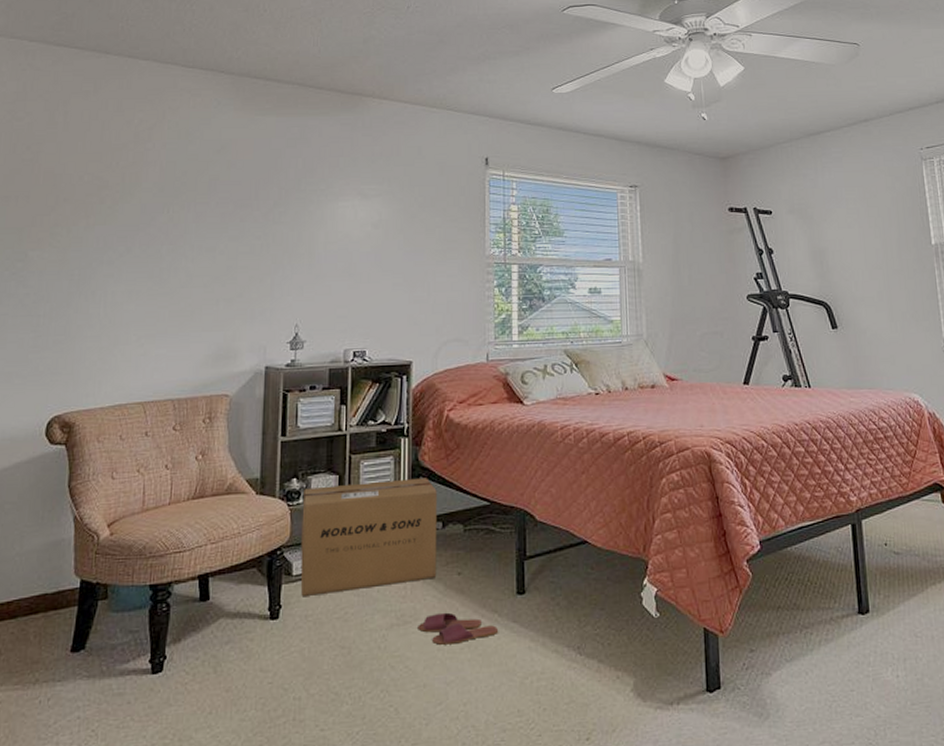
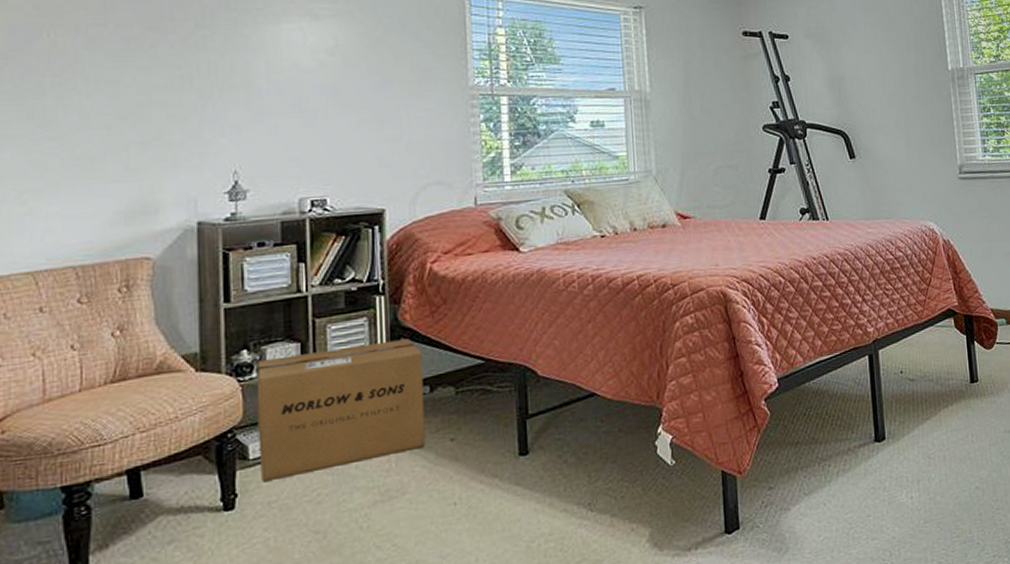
slippers: present [418,612,498,645] -> none [406,482,499,518]

